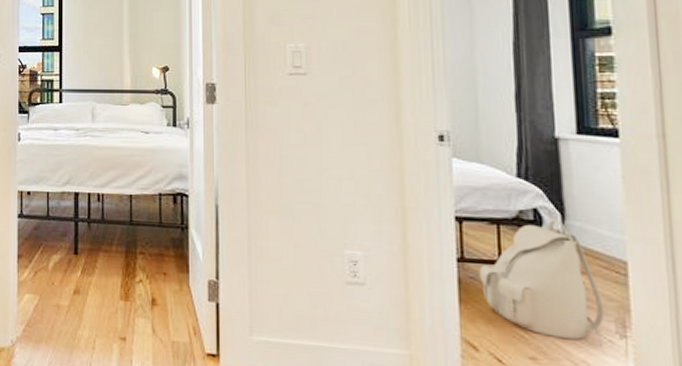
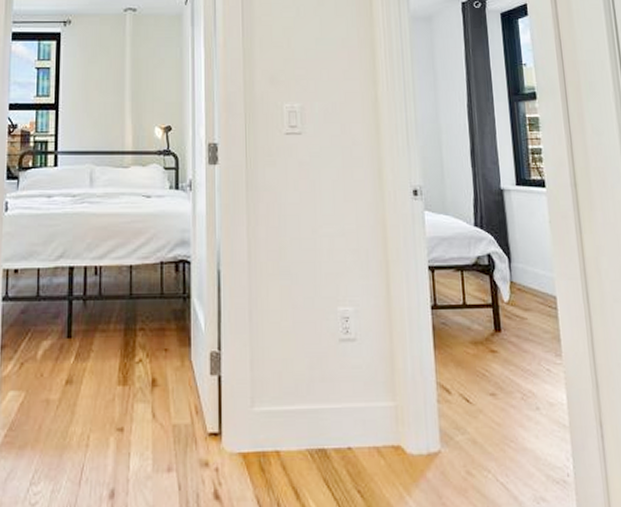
backpack: present [479,219,605,346] -> none [448,262,543,376]

